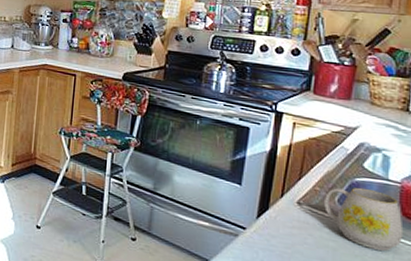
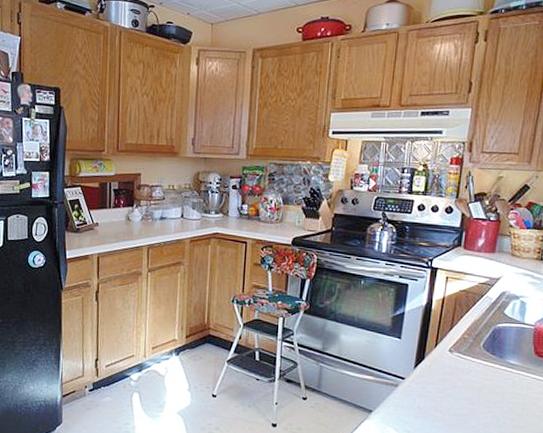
mug: present [324,187,404,251] -> none [472,332,536,387]

